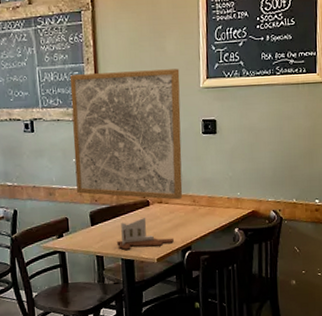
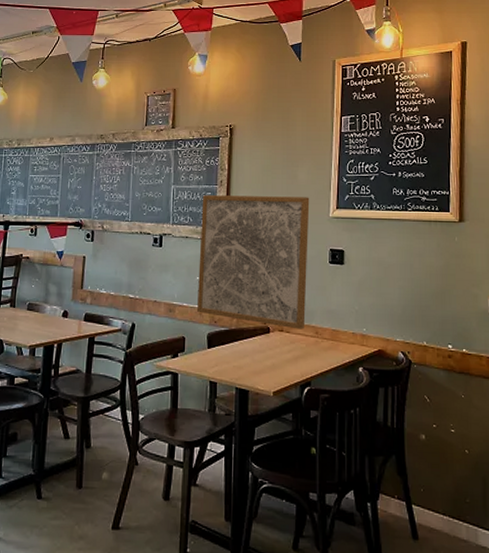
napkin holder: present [117,218,174,250] -> none [233,345,292,378]

